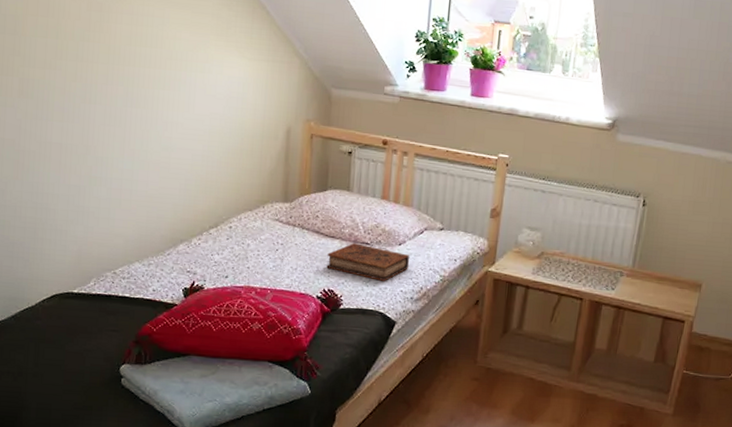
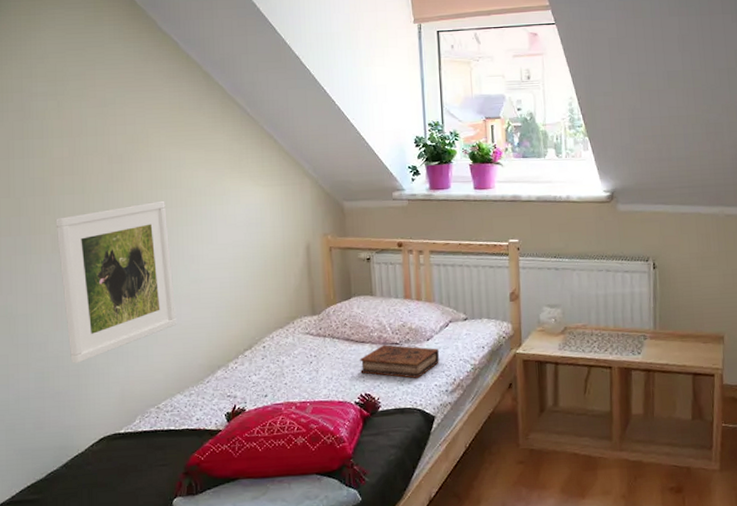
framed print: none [25,58,144,216] -> present [55,200,177,364]

